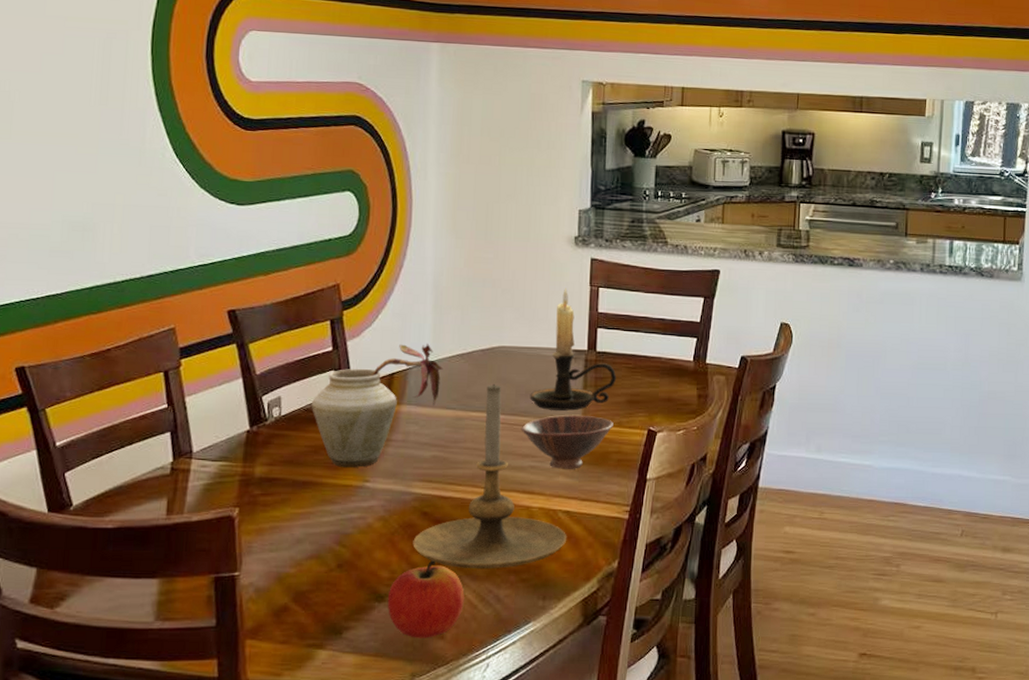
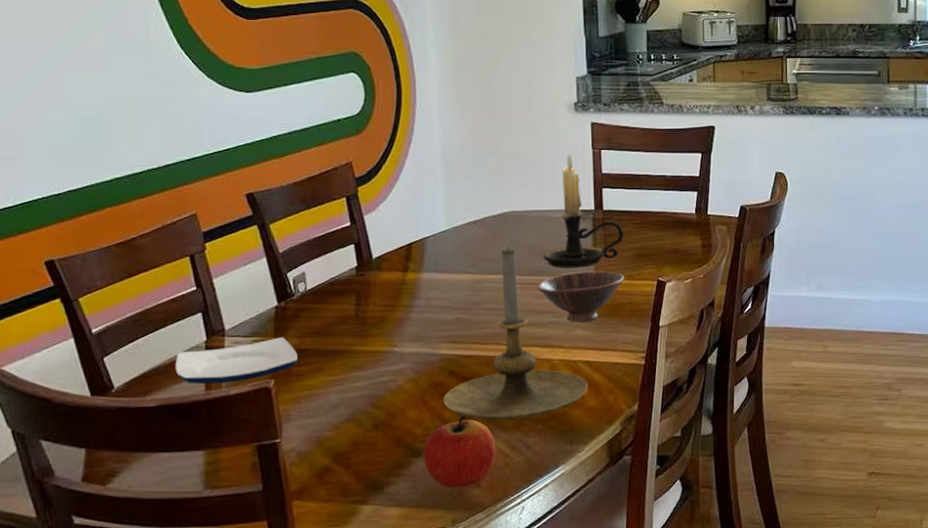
plate: none [137,463,265,508] -> present [175,337,298,384]
vase: present [312,343,443,467] -> none [335,212,459,335]

